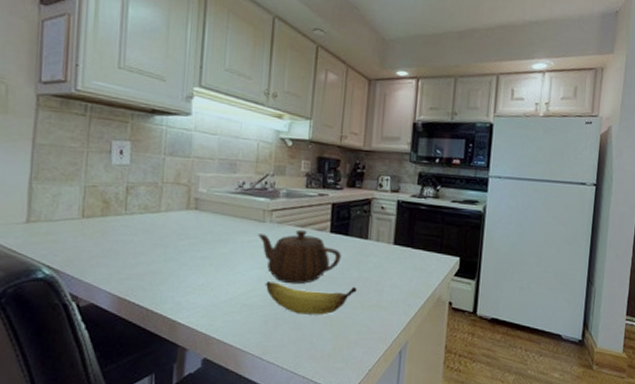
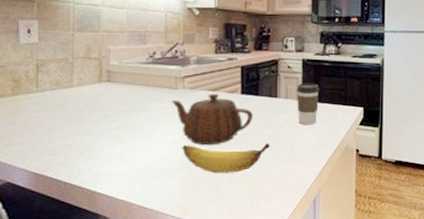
coffee cup: none [388,226,414,272] -> present [296,83,320,126]

